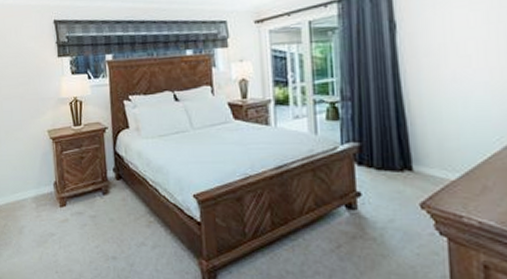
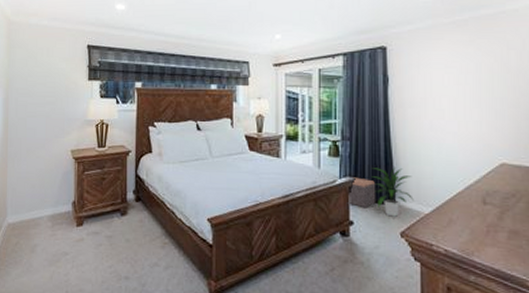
footstool: none [352,142,388,177] -> present [347,177,376,209]
indoor plant: none [380,128,436,185] -> present [372,167,414,217]

